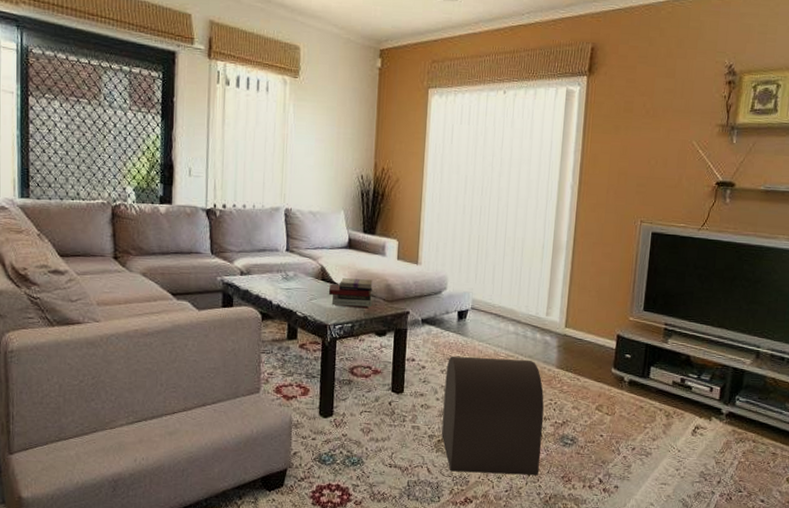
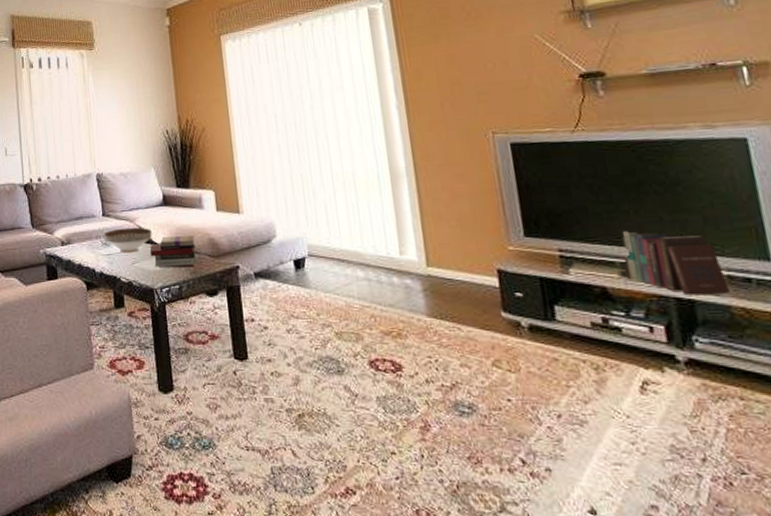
decorative bowl: none [285,265,333,290] -> present [103,227,152,253]
treasure chest: present [442,356,544,476] -> none [292,309,435,457]
books: none [700,314,769,368] -> present [615,231,730,296]

